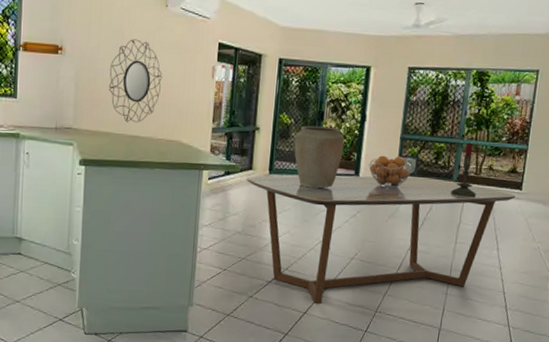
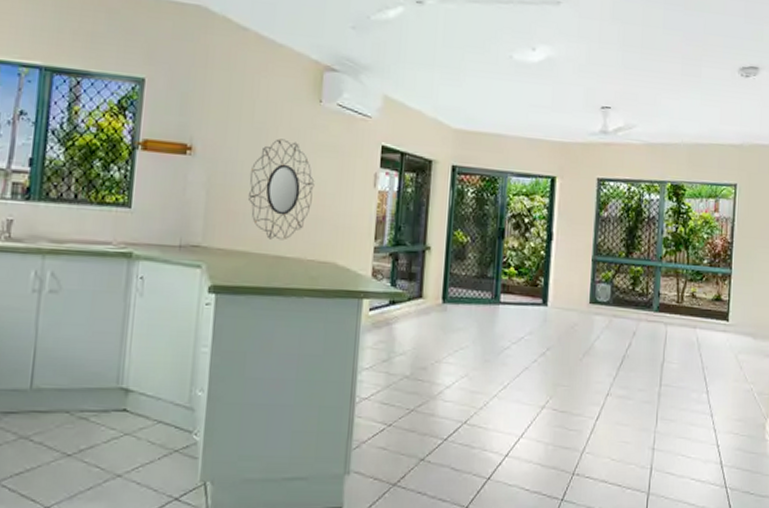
dining table: present [247,176,515,304] -> none [416,305,722,466]
vase: present [294,125,345,189] -> none [471,245,529,321]
fruit basket: present [369,155,413,188] -> none [558,280,607,320]
candle: present [451,142,476,198] -> none [651,265,679,331]

